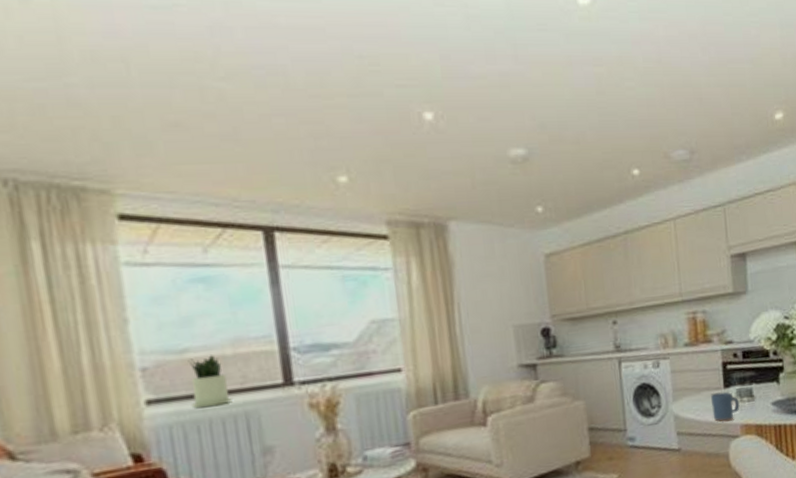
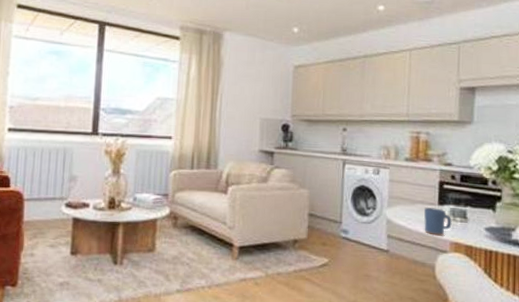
planter: present [188,355,232,409] -> none [33,105,58,141]

